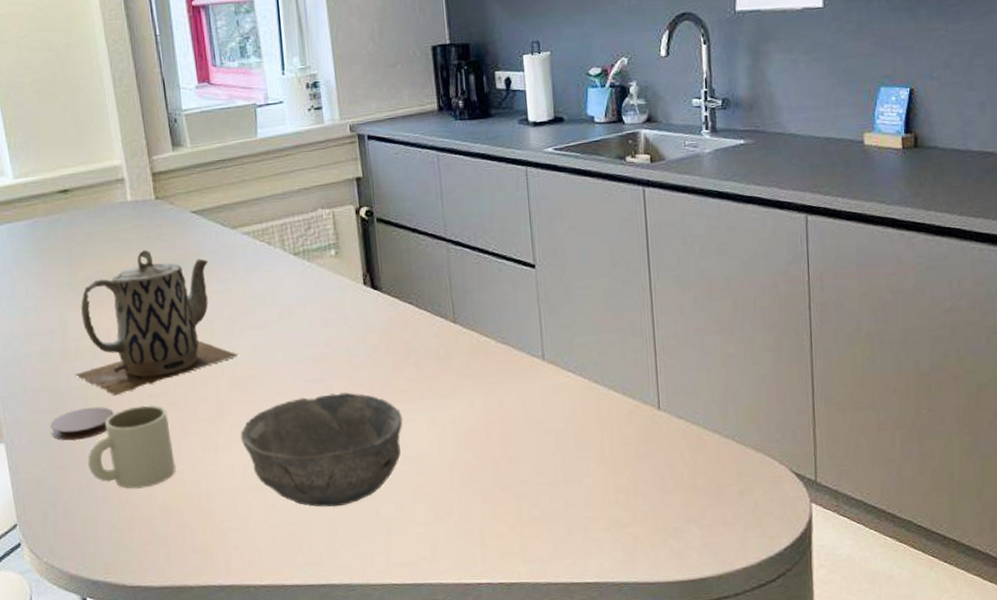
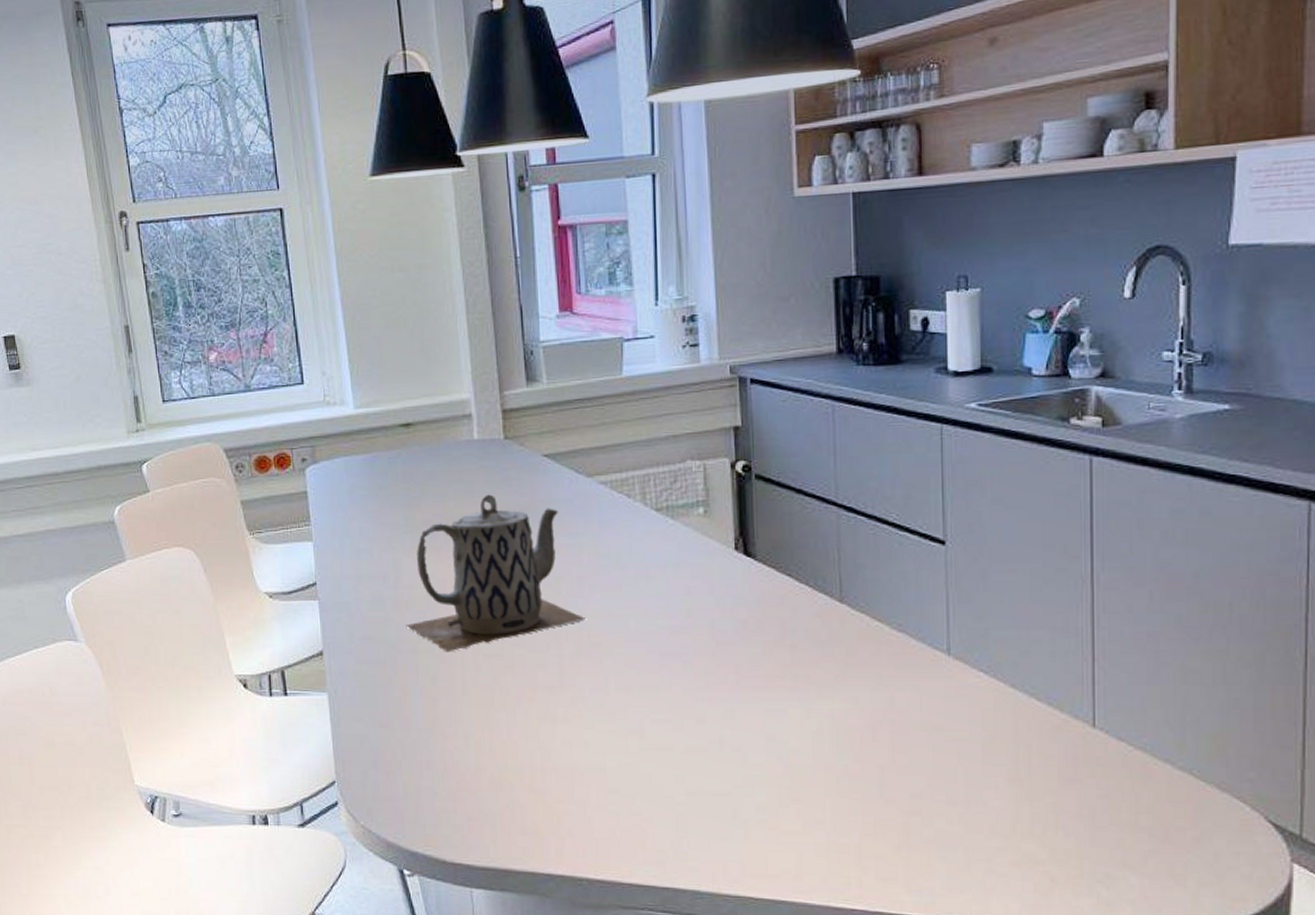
coaster: present [50,406,114,441] -> none [377,662,445,697]
mug: present [88,405,176,489] -> none [414,666,508,757]
bowl: present [240,392,403,507] -> none [582,672,772,801]

